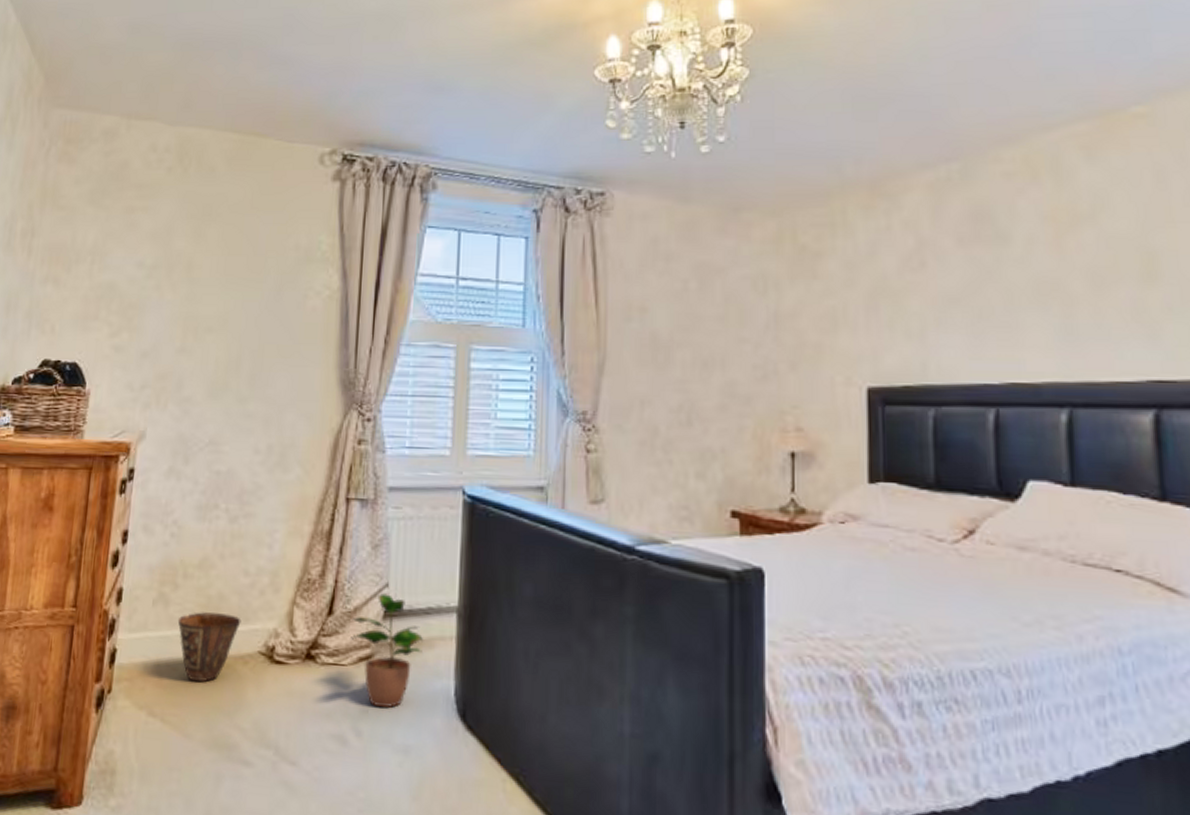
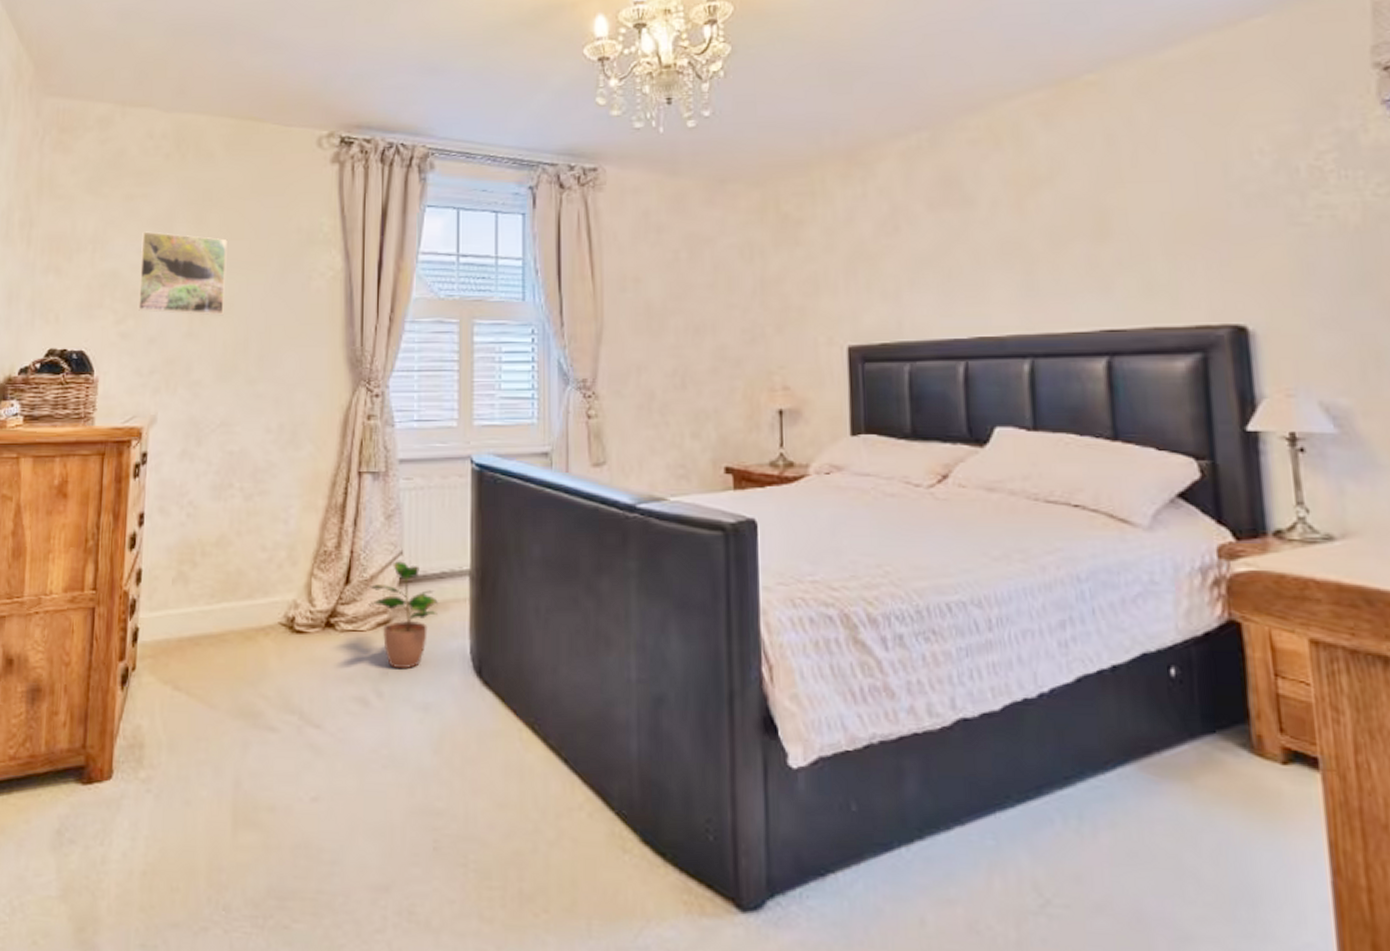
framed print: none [132,244,225,332] -> present [137,231,228,316]
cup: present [177,612,241,682] -> none [198,588,261,655]

